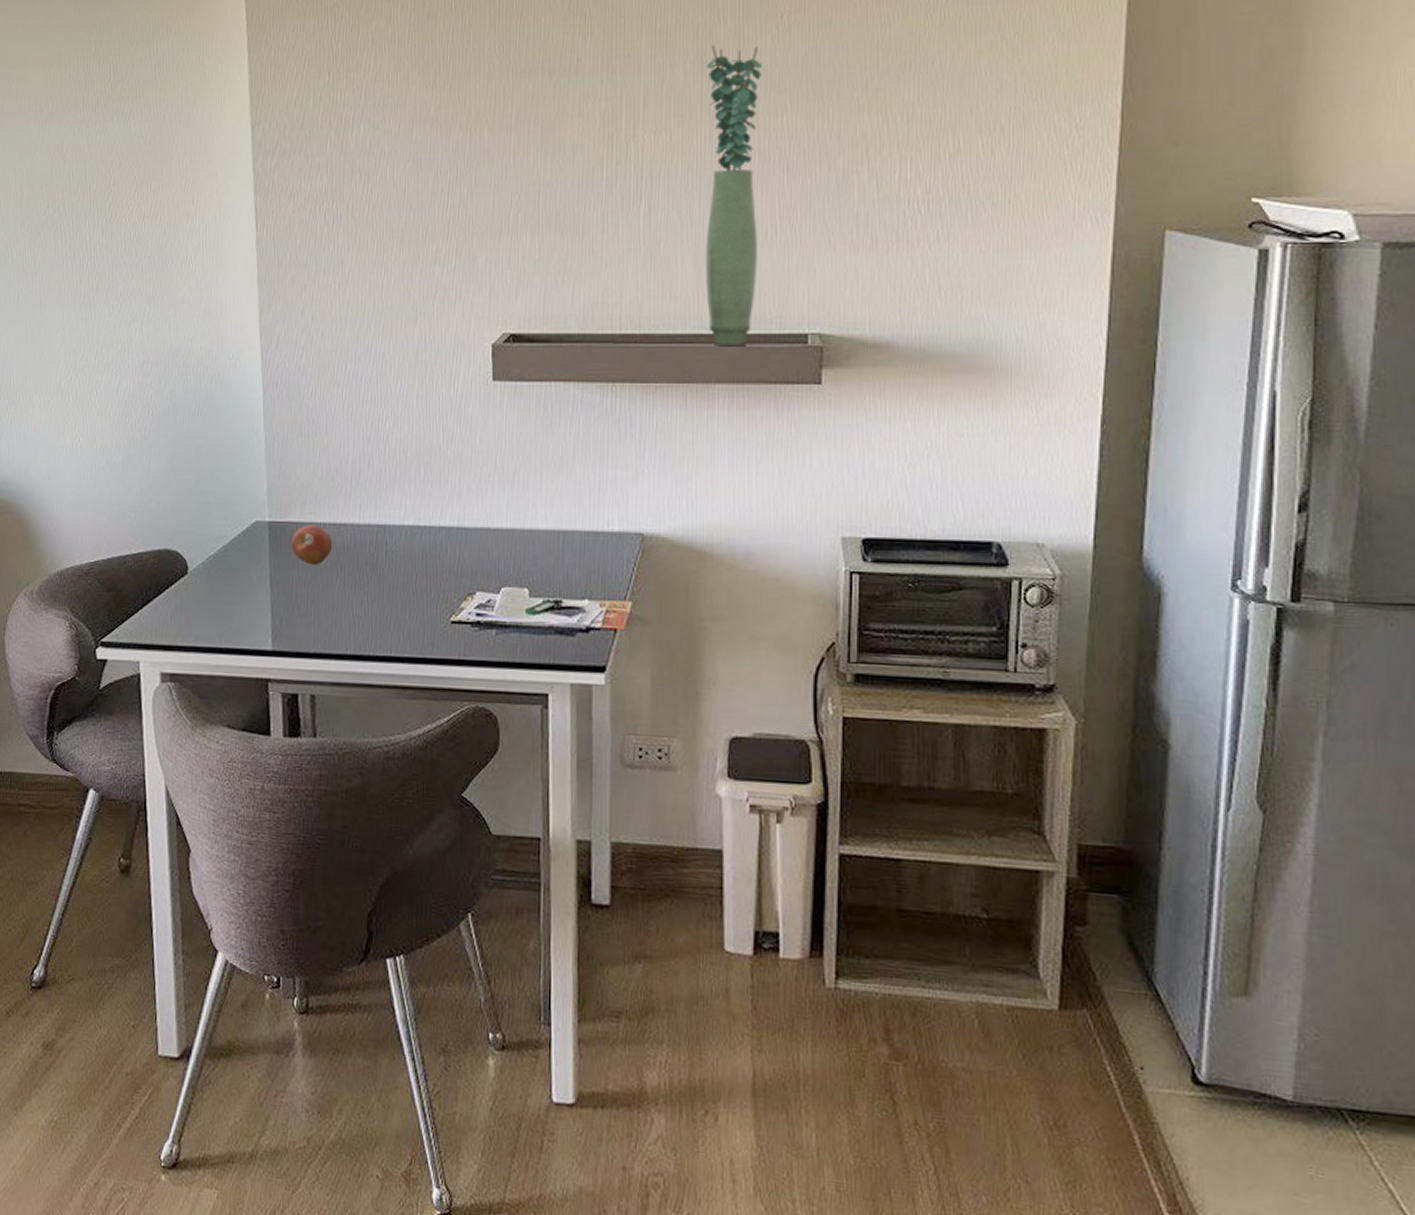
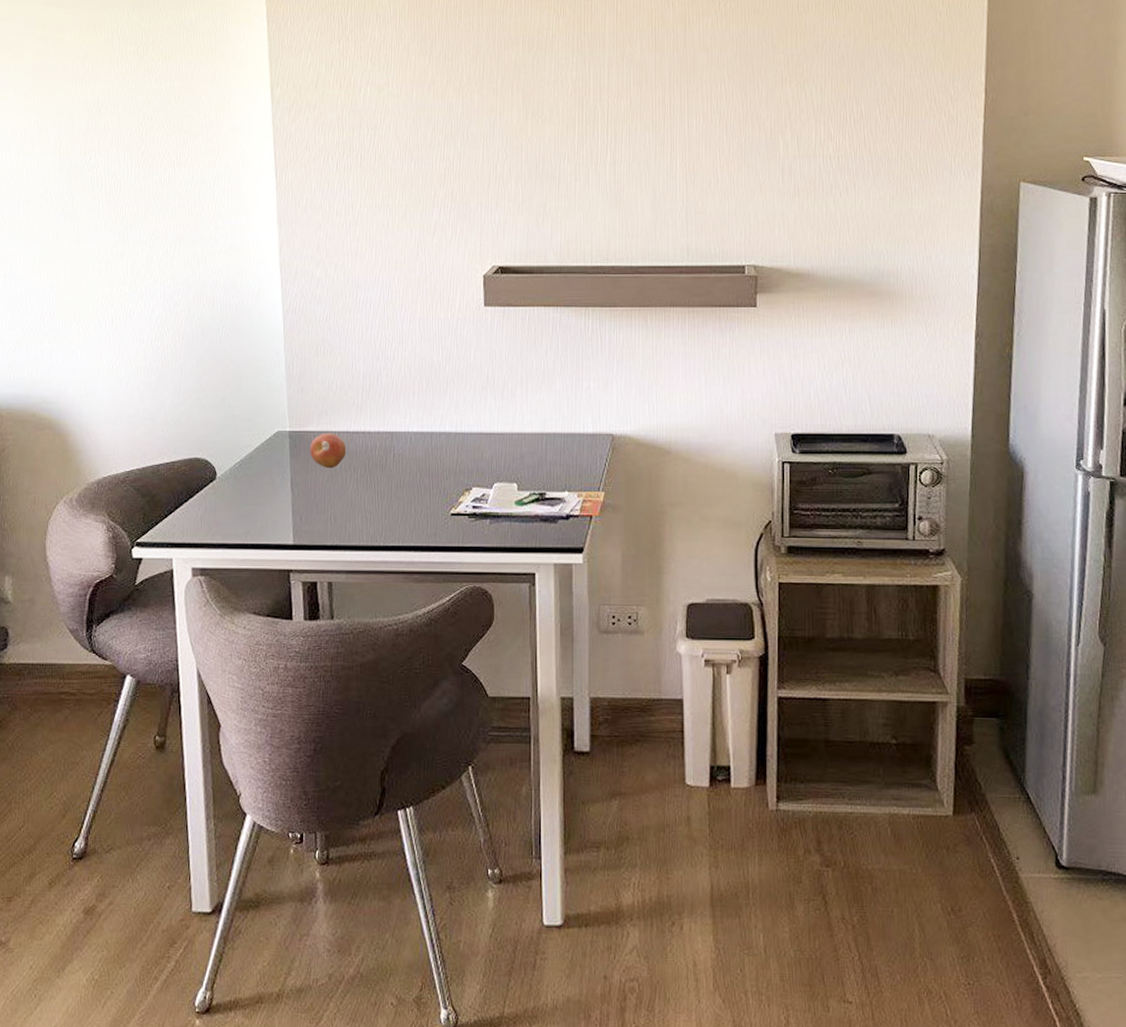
vase: present [705,45,762,347] -> none [658,26,704,276]

